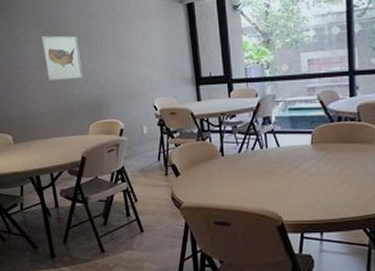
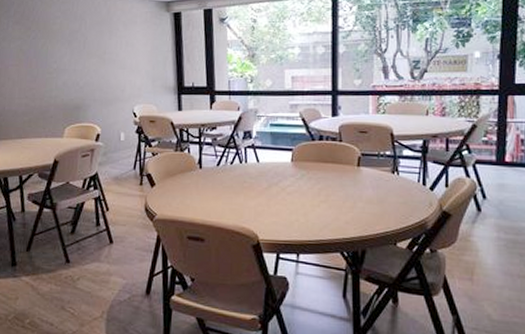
wall art: present [41,35,83,82] -> none [22,35,63,81]

